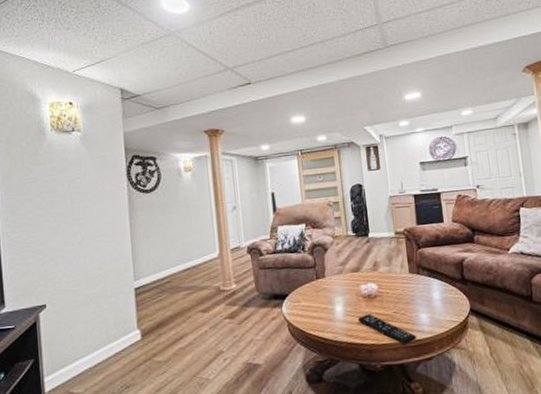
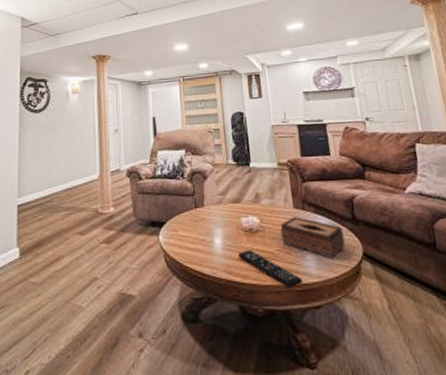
tissue box: none [396,281,455,317] -> present [280,217,346,260]

